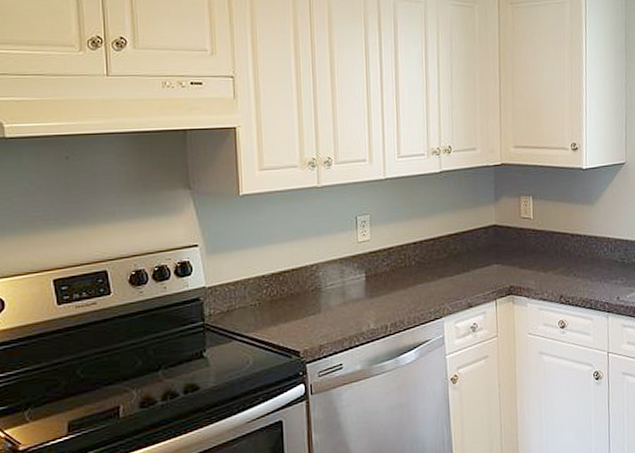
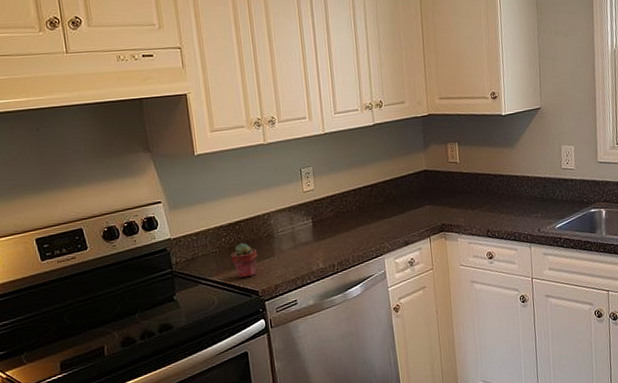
potted succulent: none [271,295,302,336] -> present [231,242,258,279]

